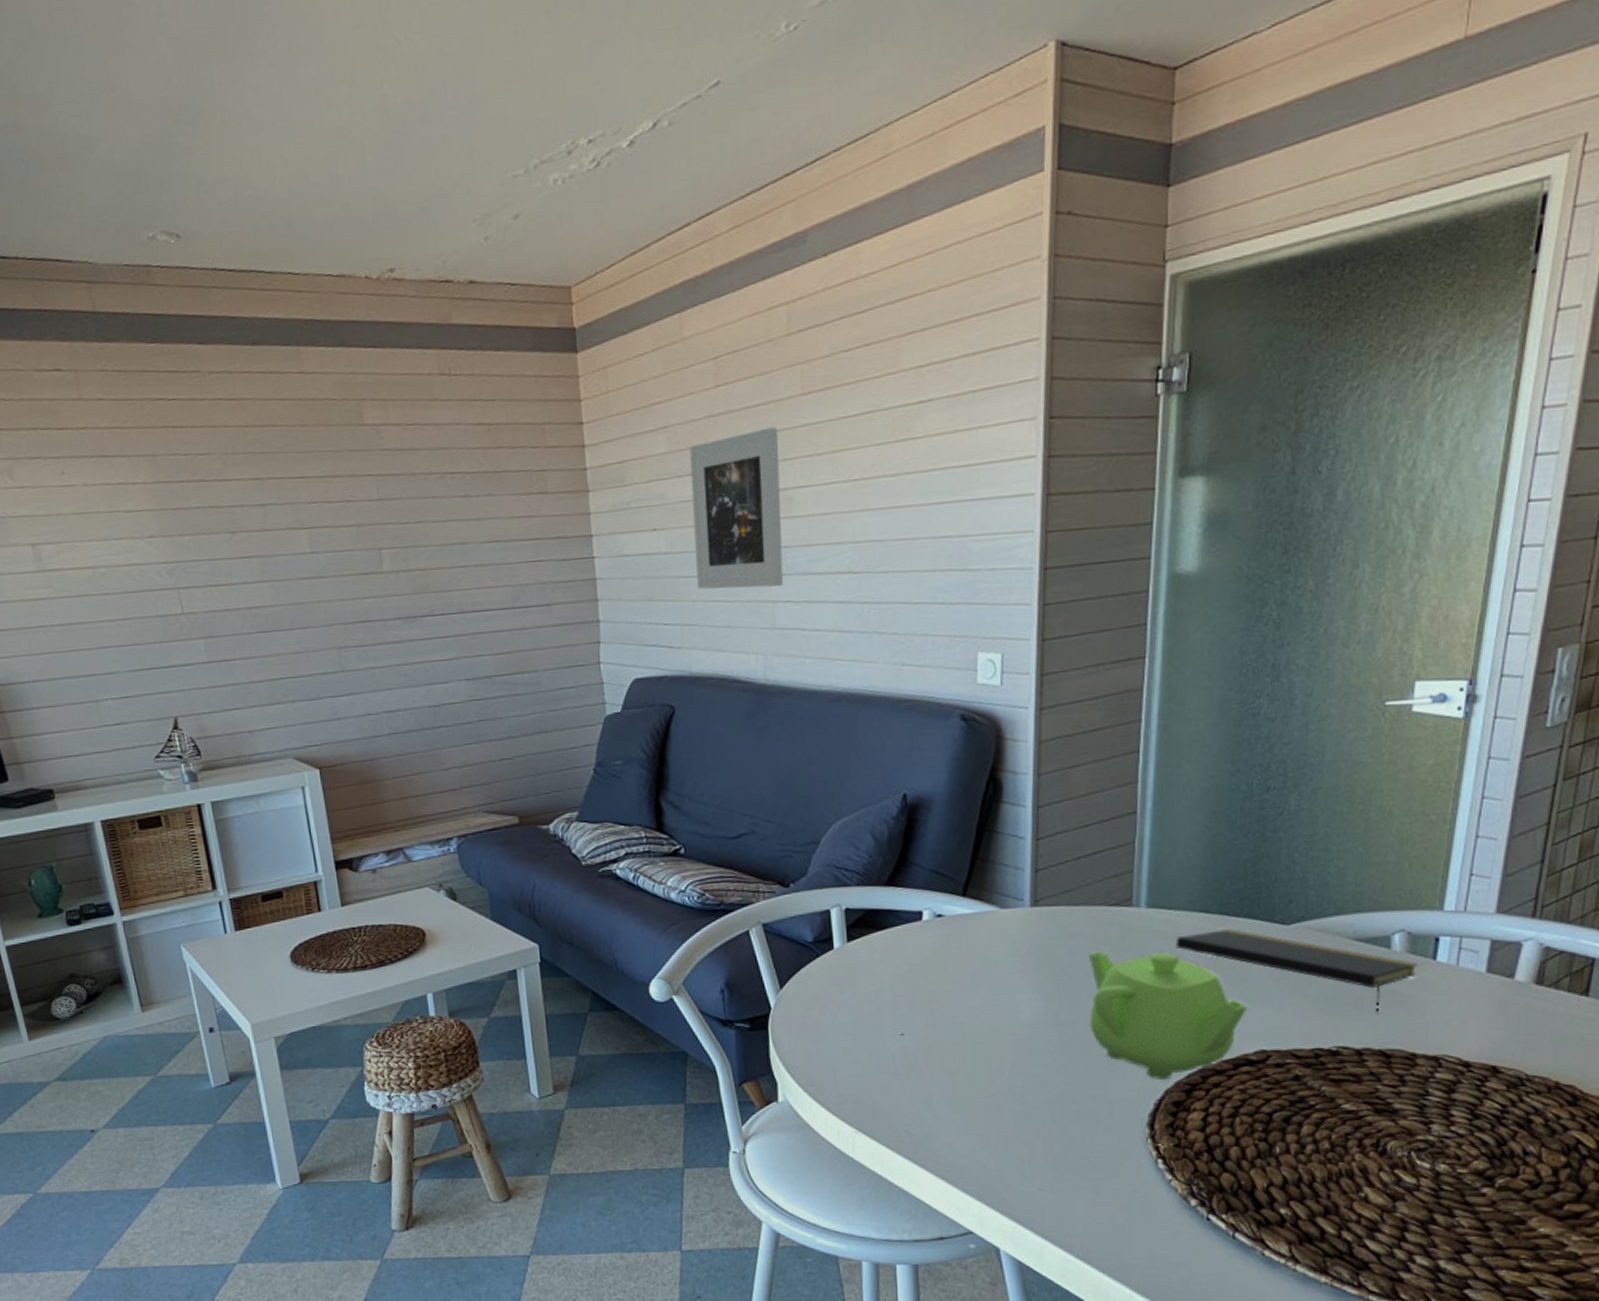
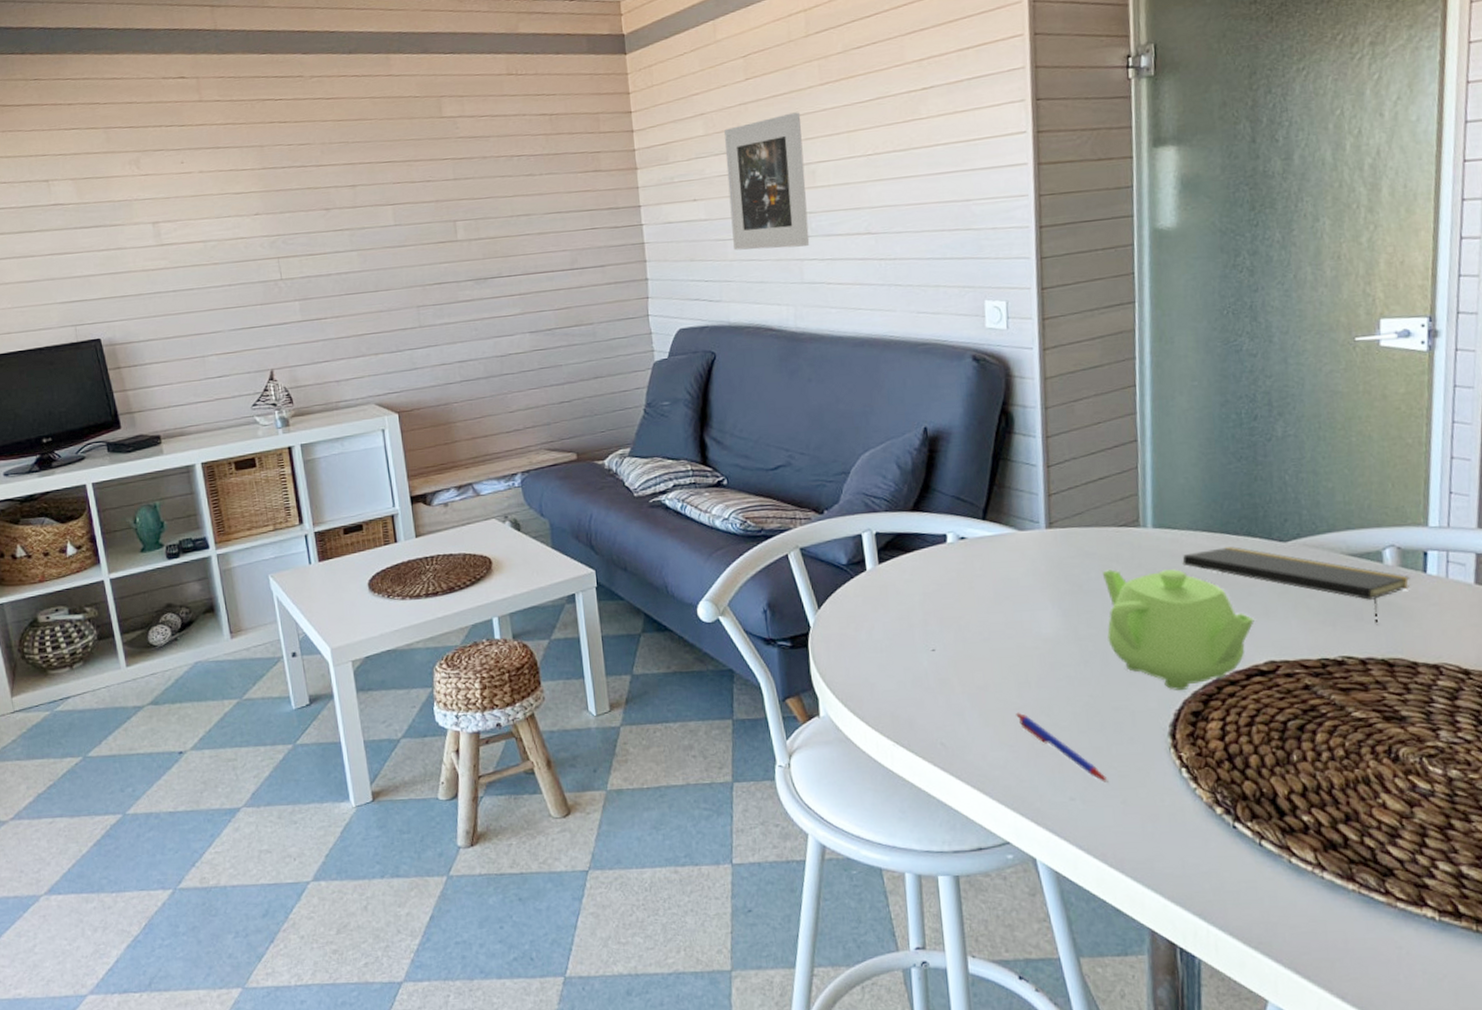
pen: none [987,1100,1080,1173] -> present [1016,712,1108,783]

